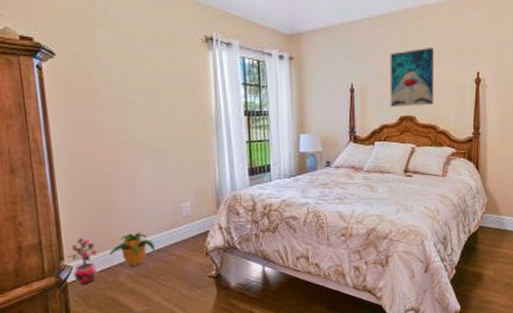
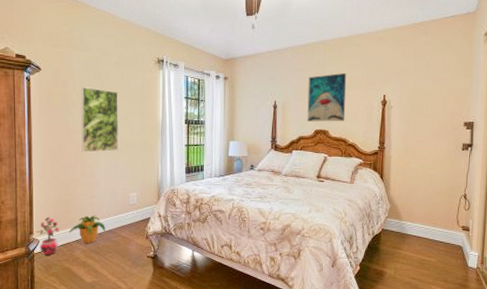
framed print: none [110,75,164,157] -> present [80,87,118,153]

